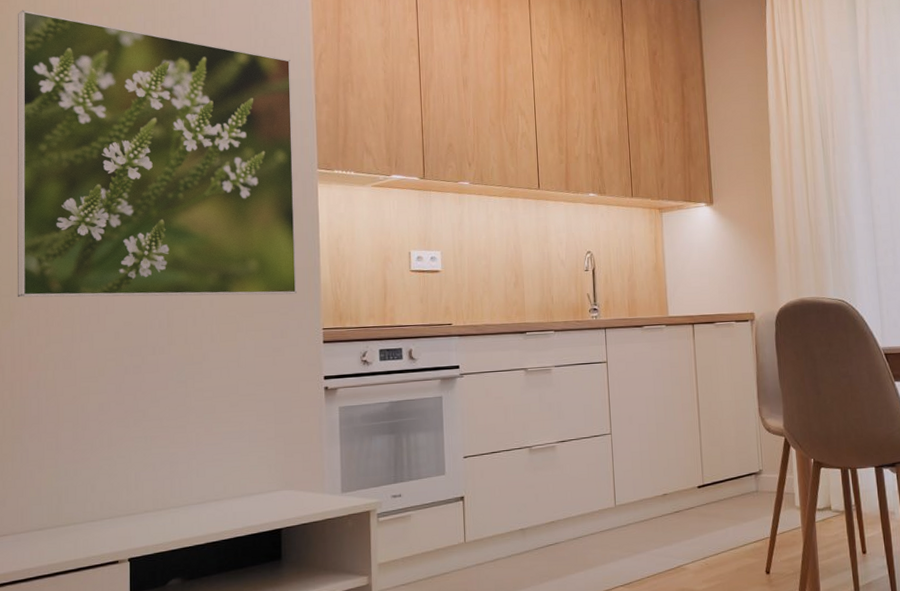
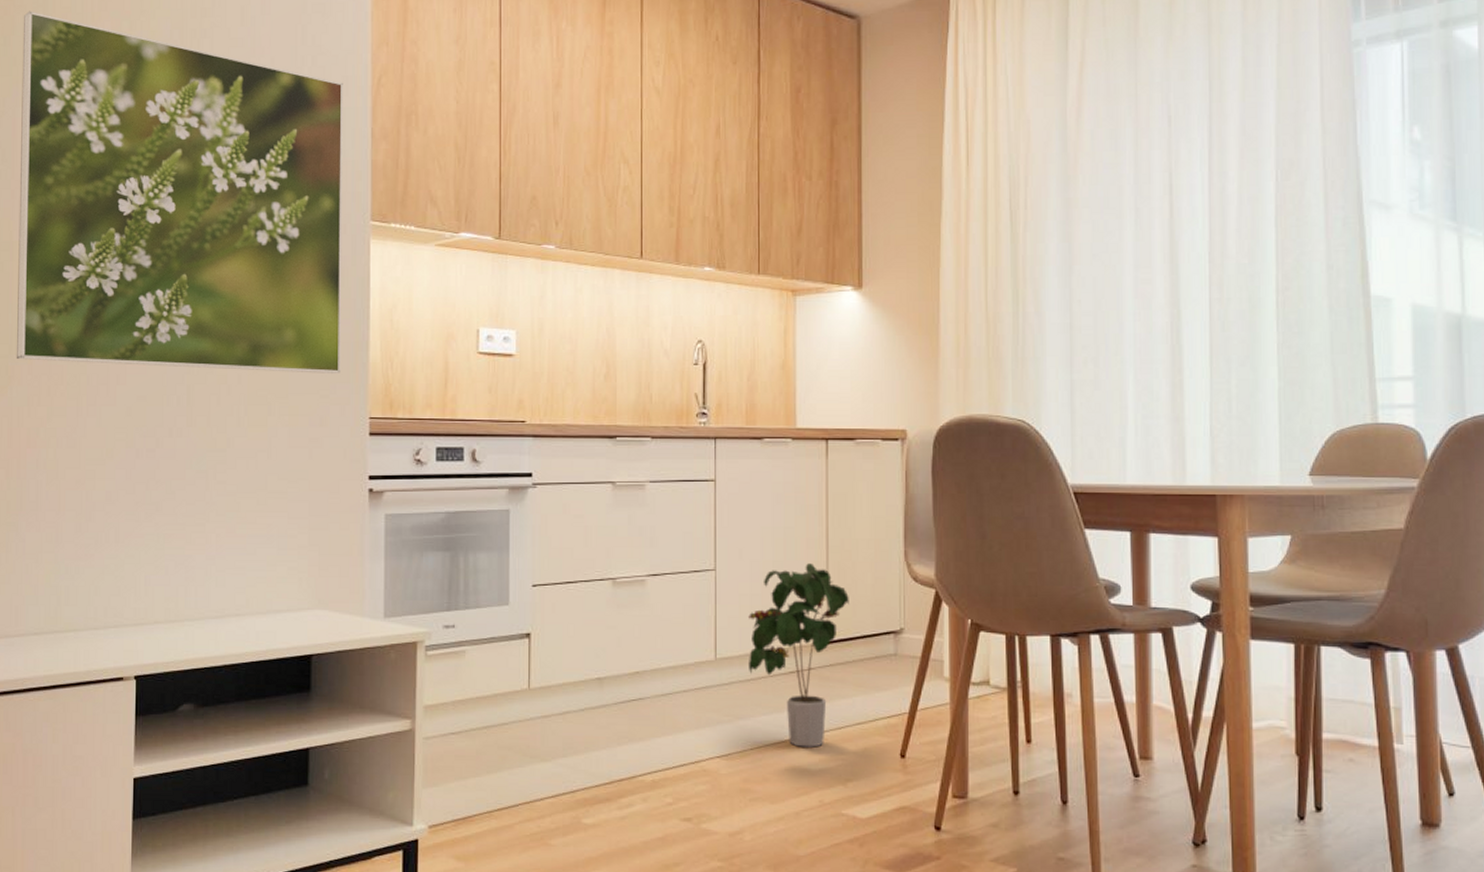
potted plant: none [639,423,718,572] -> present [747,563,849,747]

